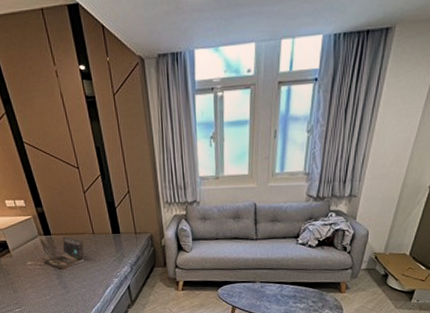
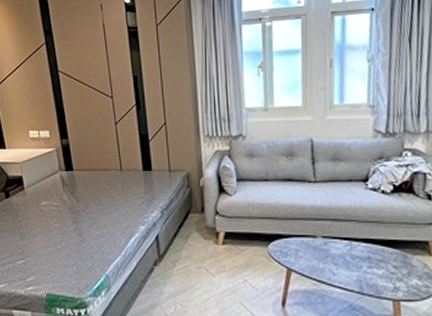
laptop: present [44,237,85,269] -> none [61,173,109,212]

